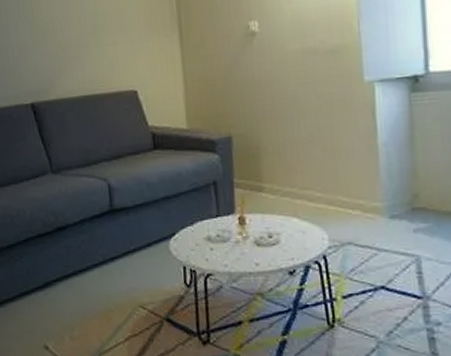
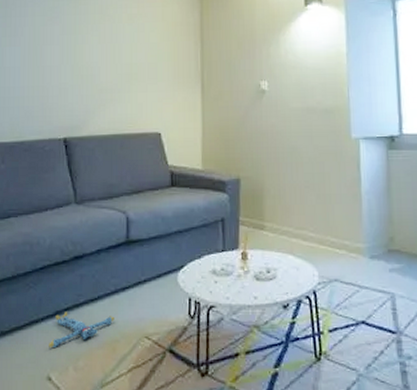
plush toy: none [41,283,106,318] -> present [49,312,114,347]

